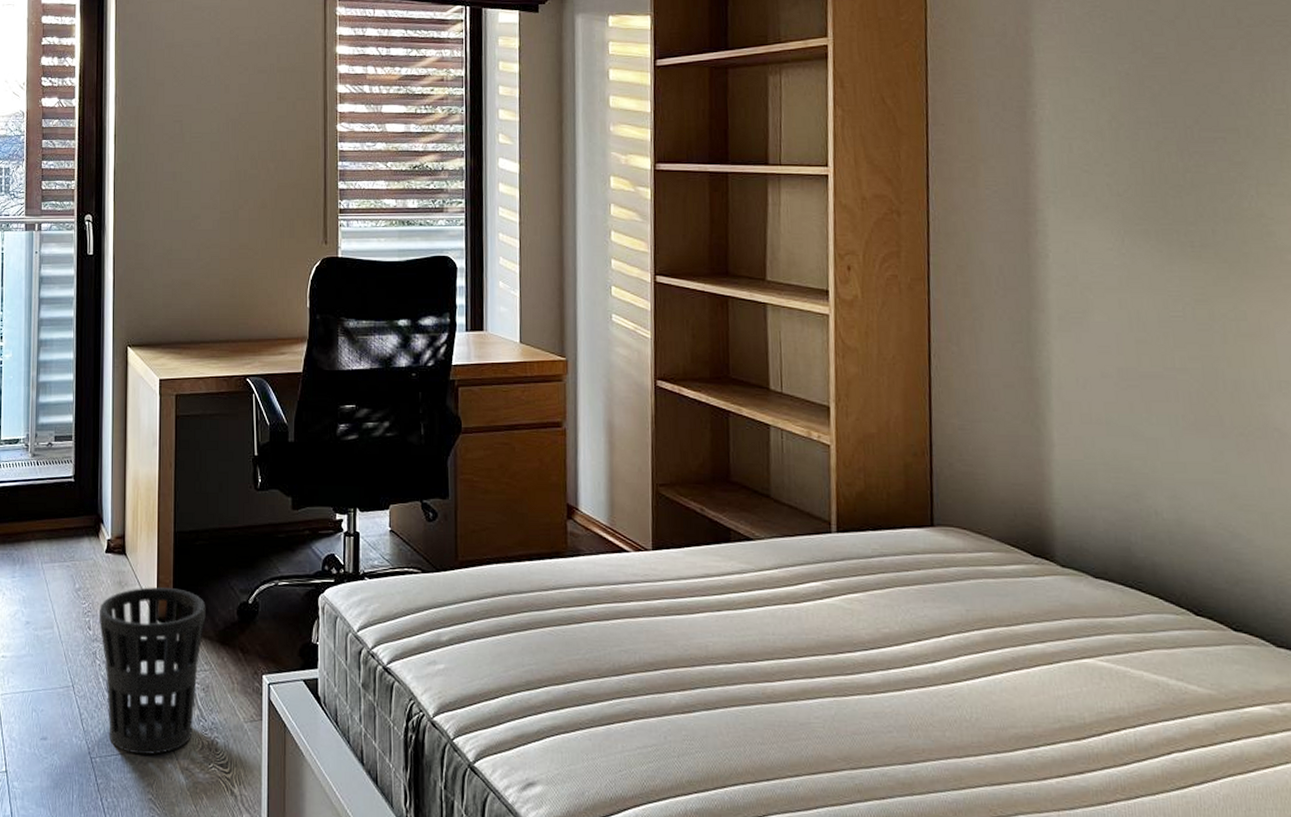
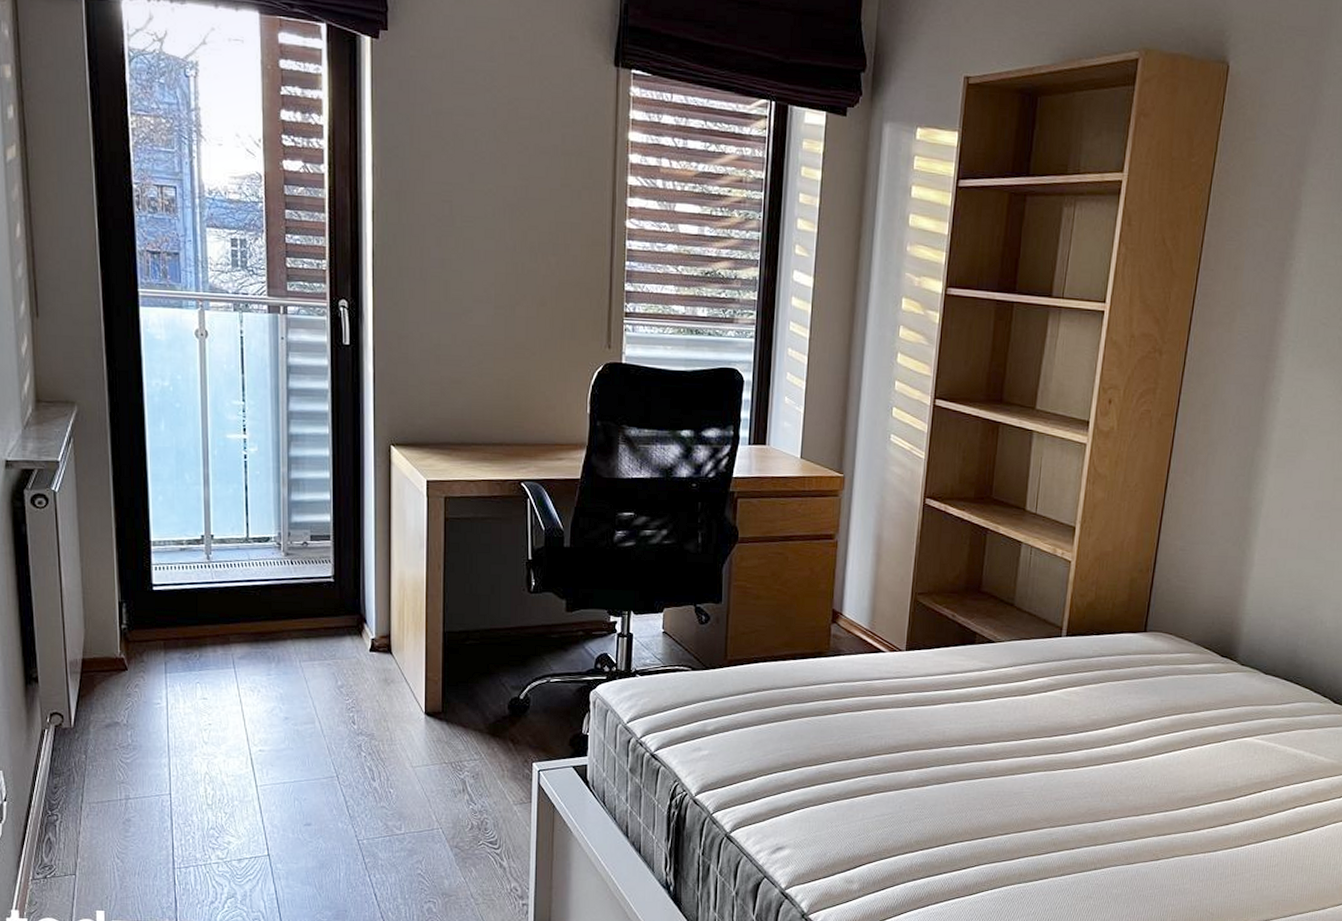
wastebasket: present [99,587,206,755] -> none [364,684,476,836]

